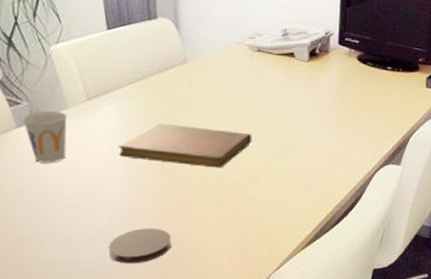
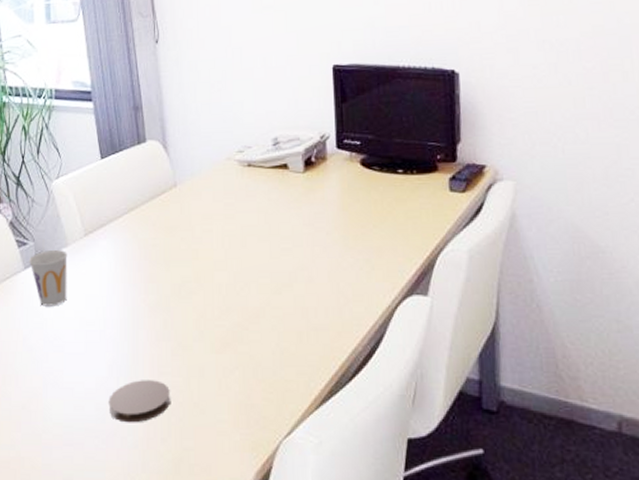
notebook: present [118,123,252,168] -> none [114,256,249,307]

